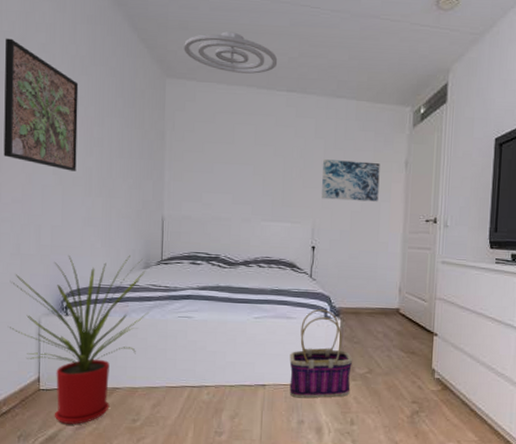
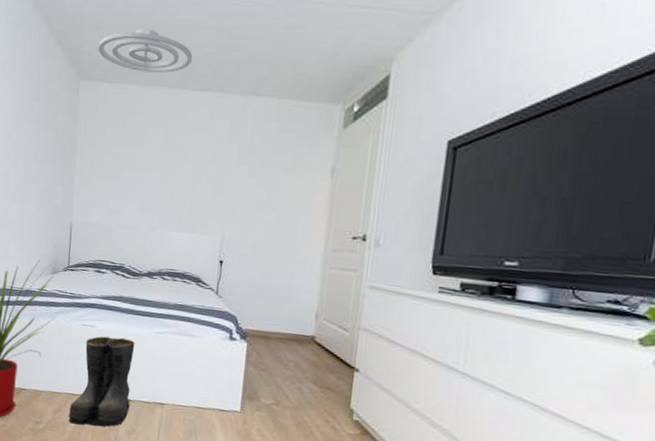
boots: none [168,326,234,417] -> present [69,336,135,427]
basket: present [289,308,353,399] -> none [188,329,259,427]
wall art: present [322,159,380,202] -> none [233,165,302,214]

